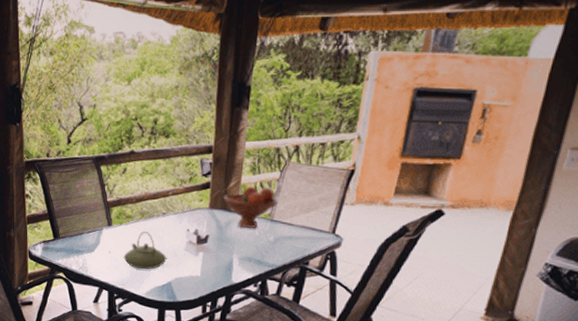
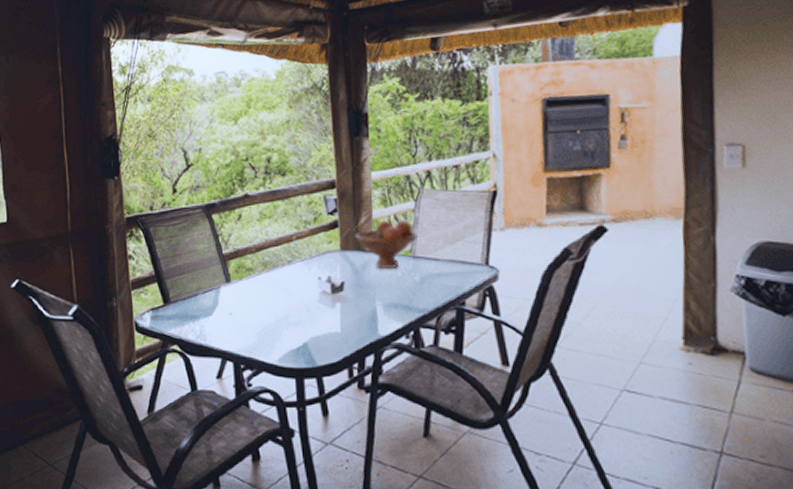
teapot: present [123,232,167,270] -> none [247,285,299,331]

